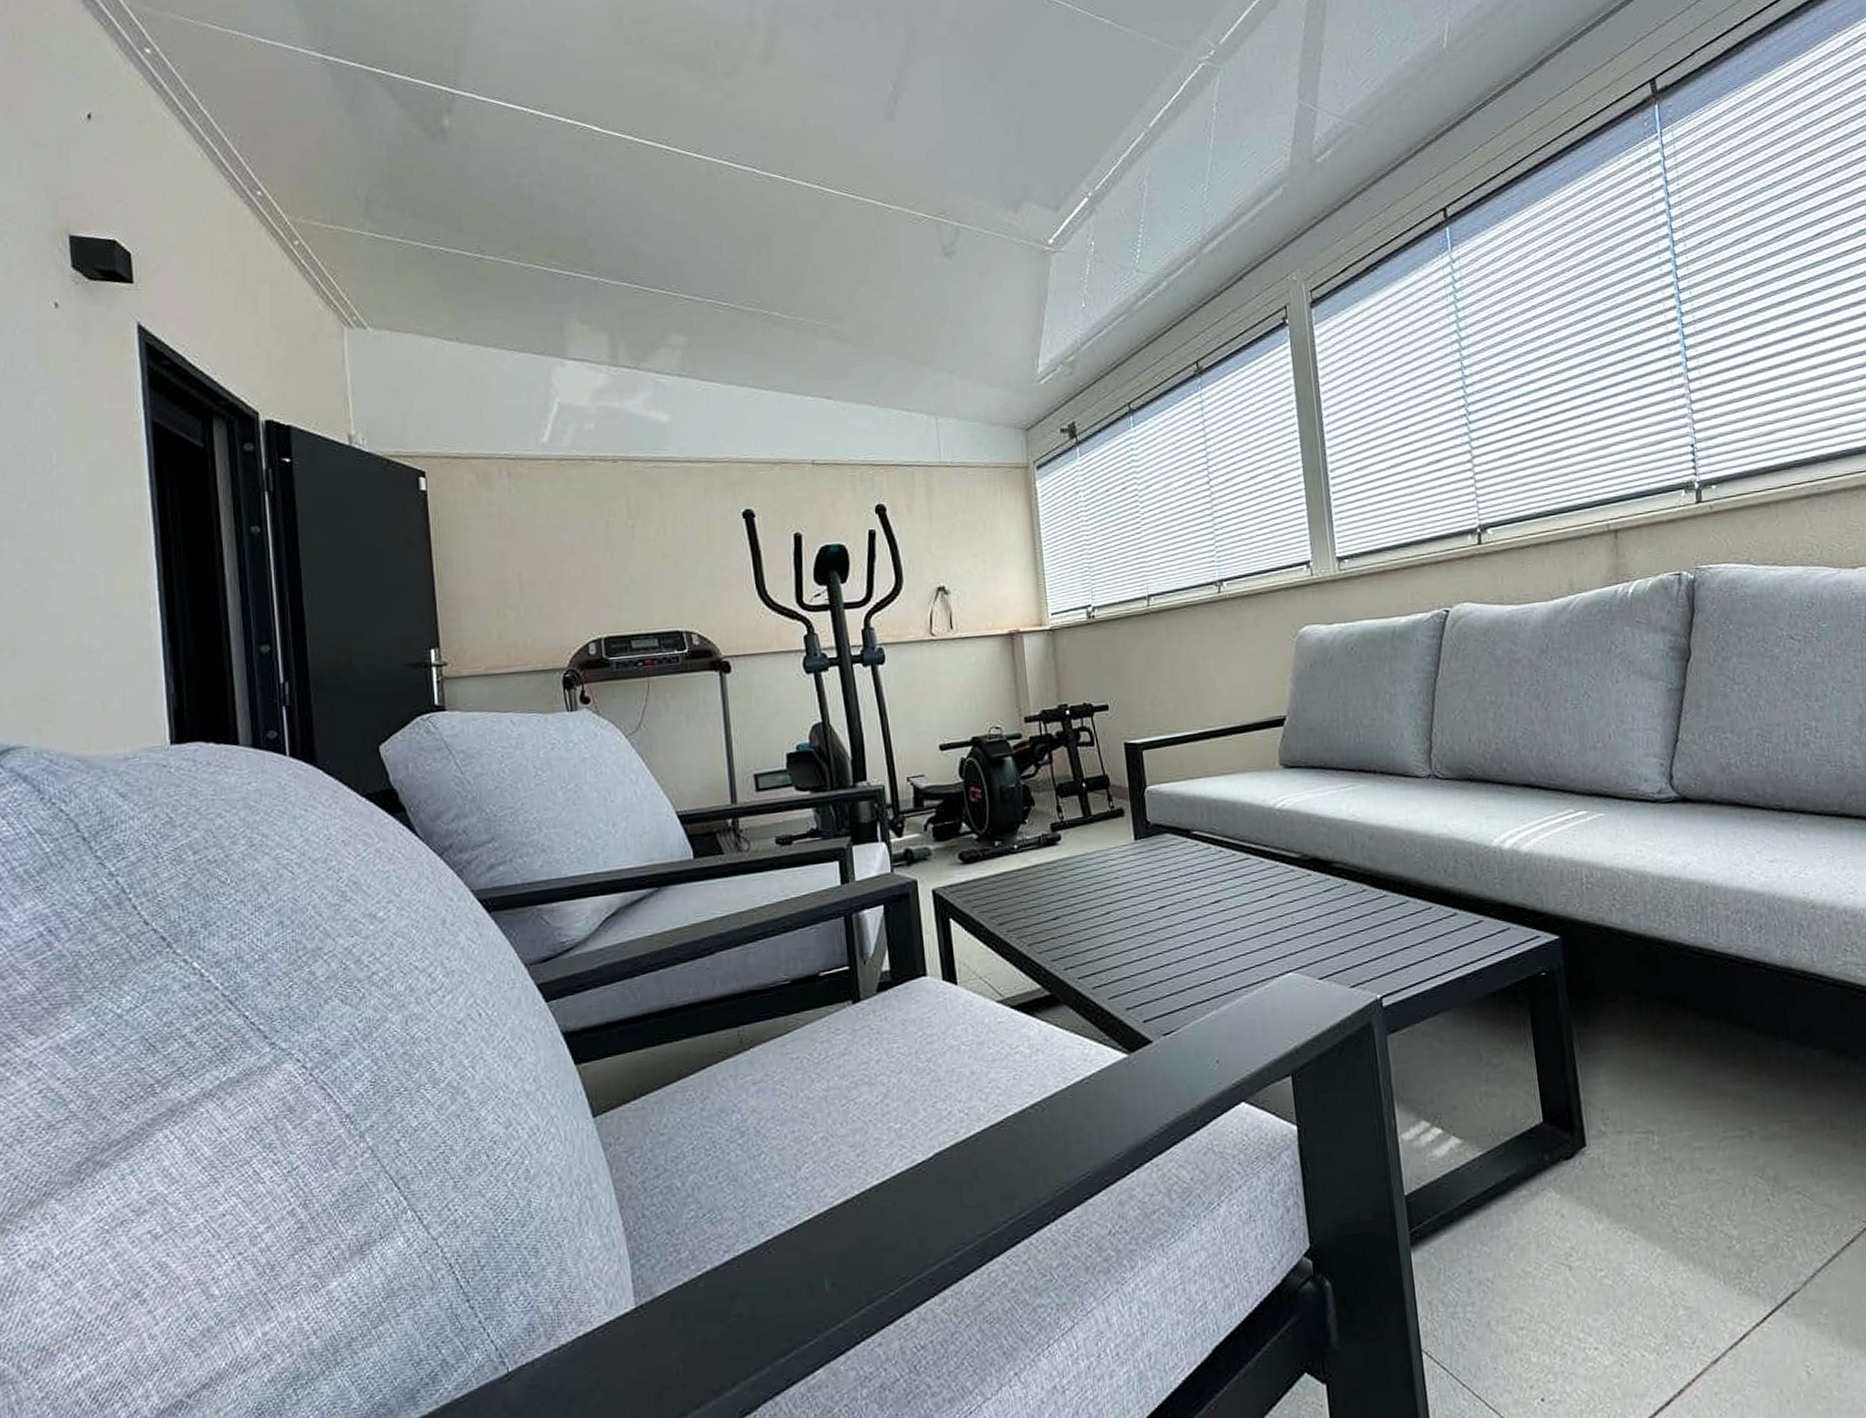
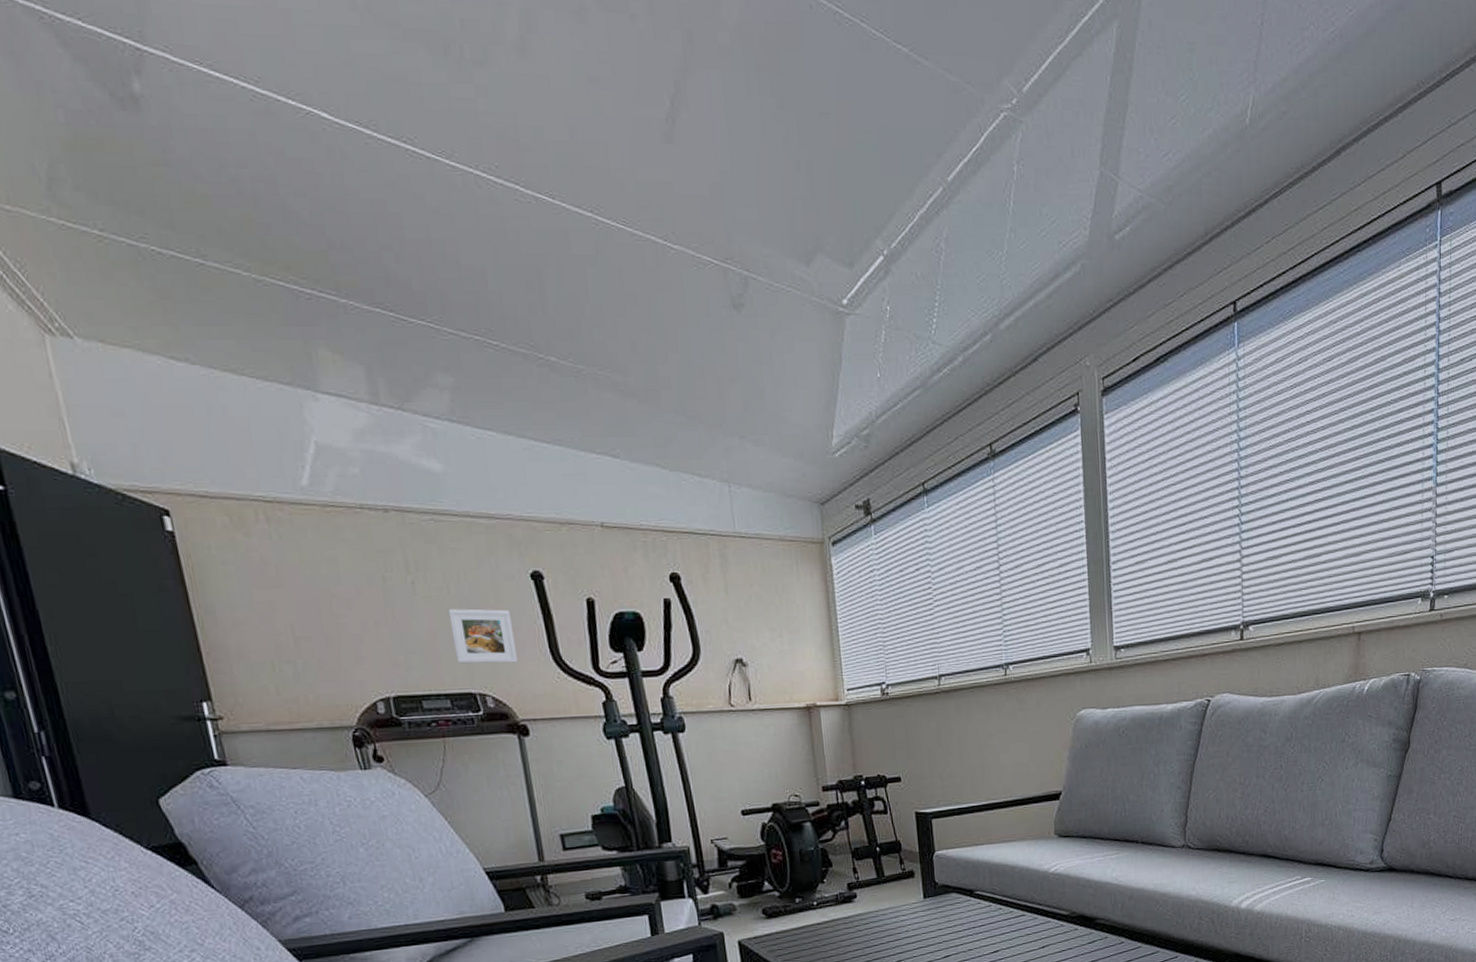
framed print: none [663,548,725,603] -> present [448,609,518,664]

